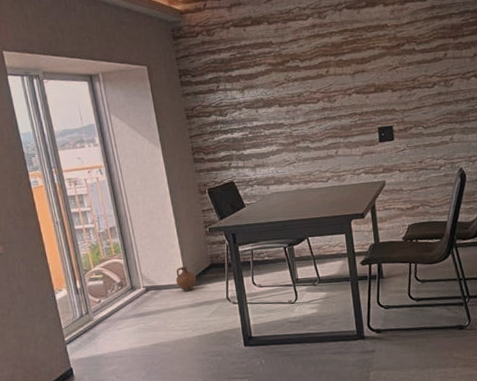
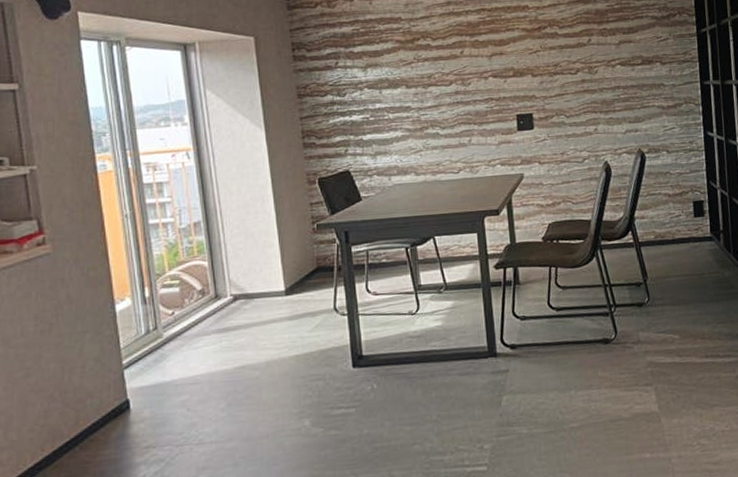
ceramic jug: present [175,266,197,292] -> none [272,269,299,301]

